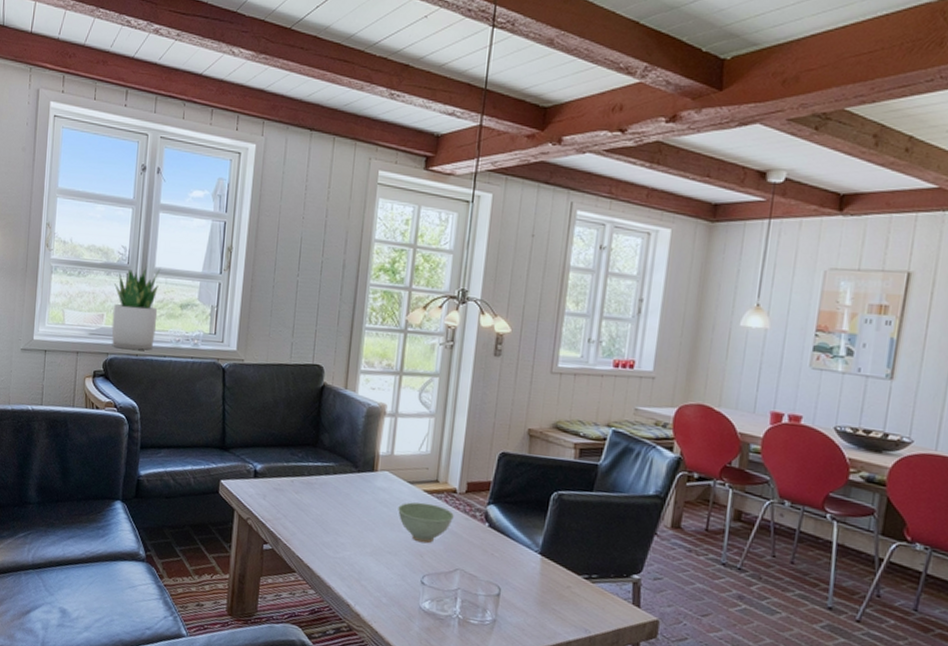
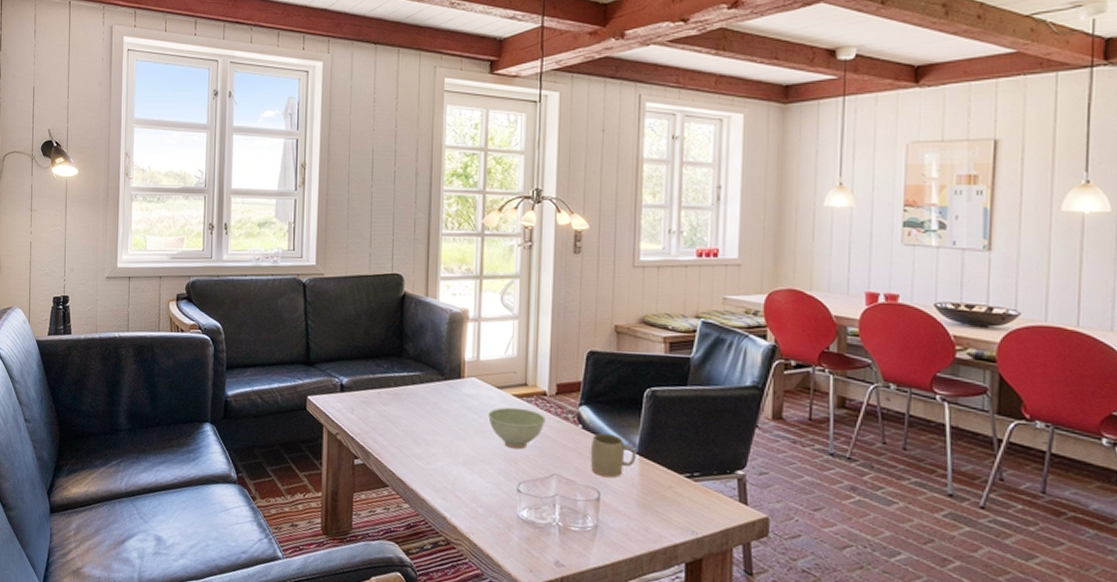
planter: present [111,267,161,350] -> none [192,188,237,271]
mug: none [493,532,539,575] -> present [590,433,636,477]

